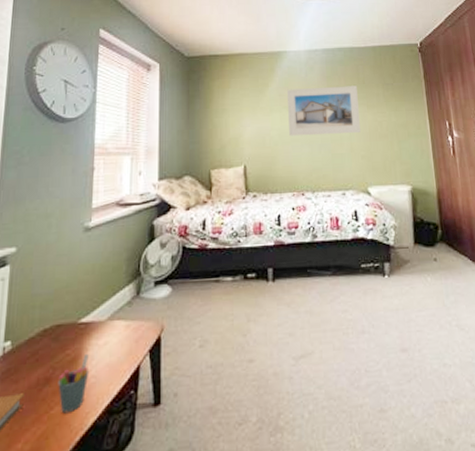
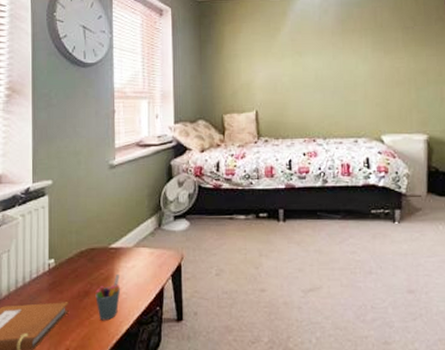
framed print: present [287,86,360,137] -> none [300,29,376,83]

